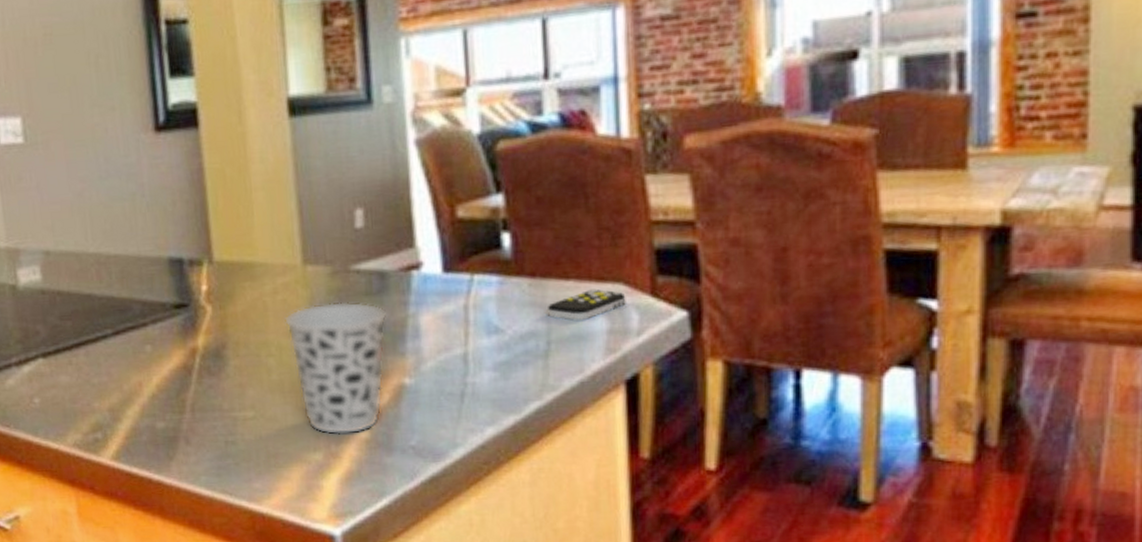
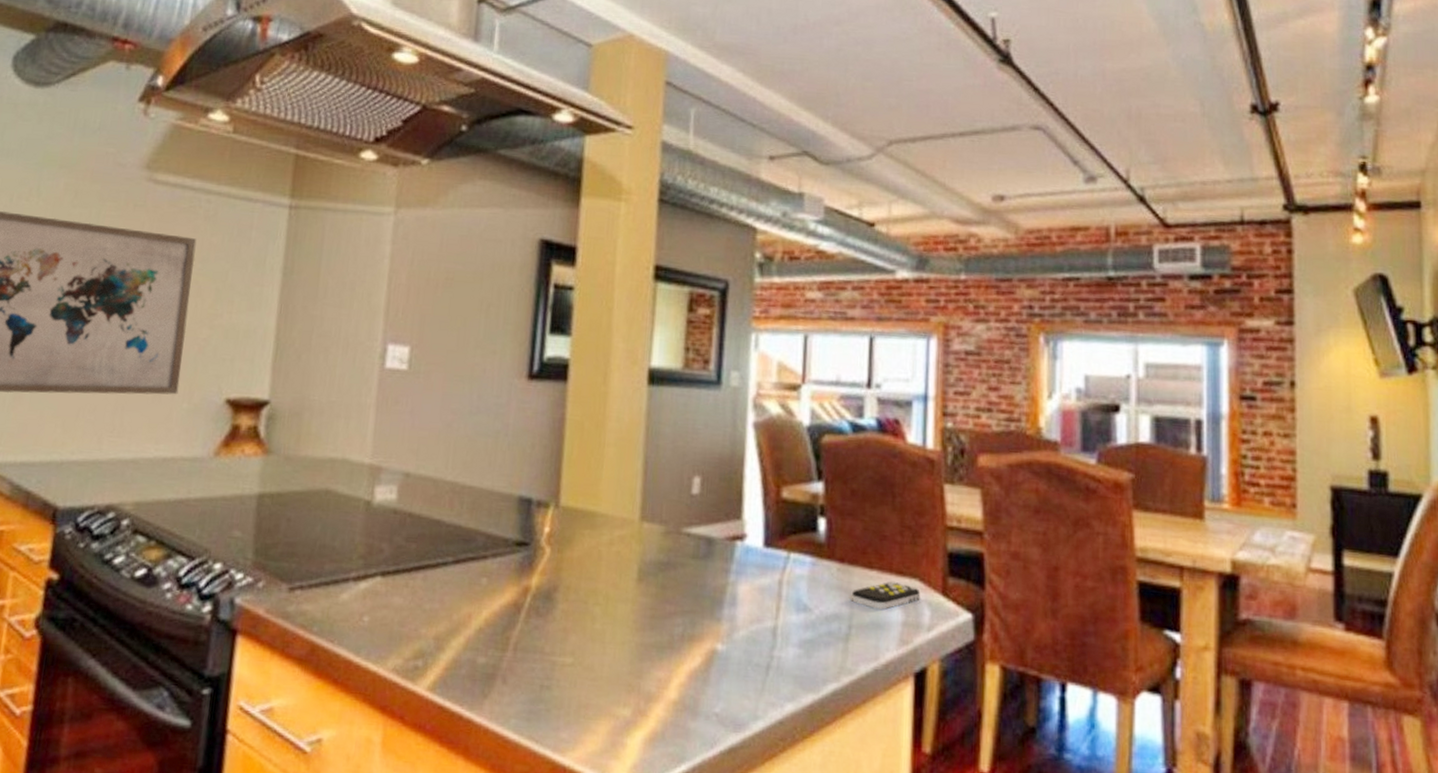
cup: present [284,301,387,435] -> none [615,560,710,694]

